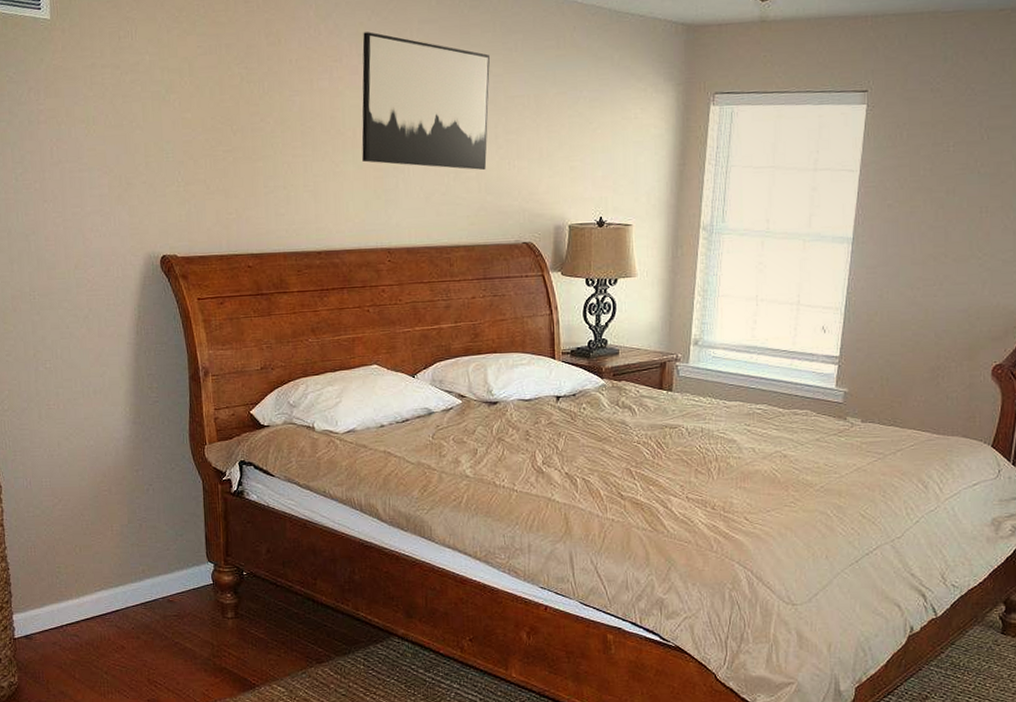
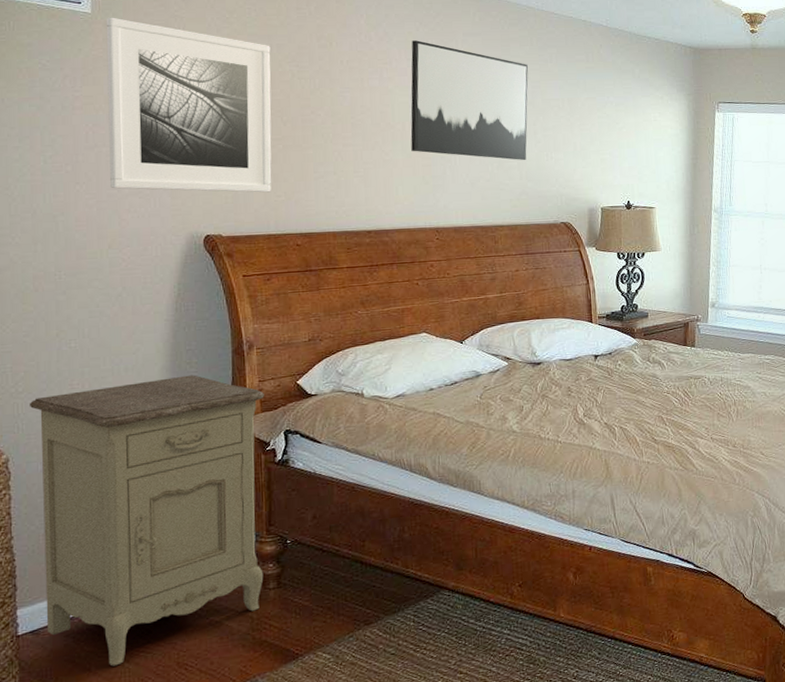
nightstand: none [13,400,222,676] -> present [29,375,264,666]
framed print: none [64,22,223,210] -> present [106,17,272,193]

